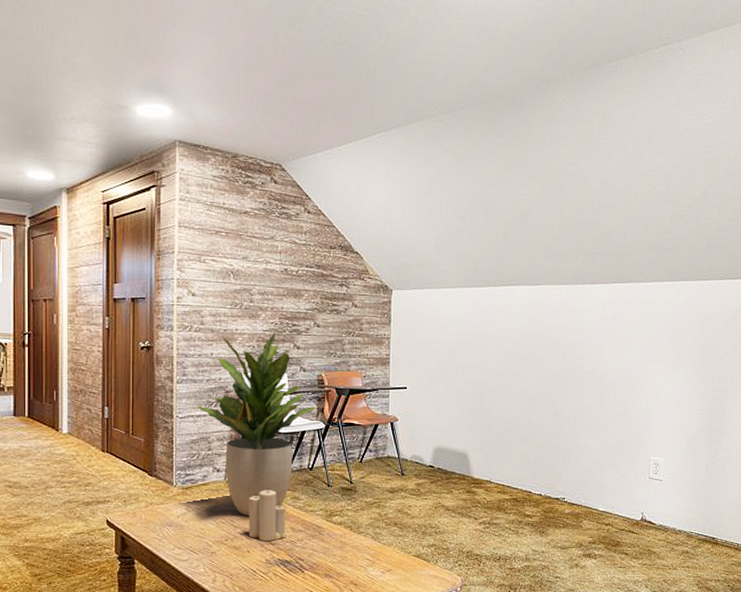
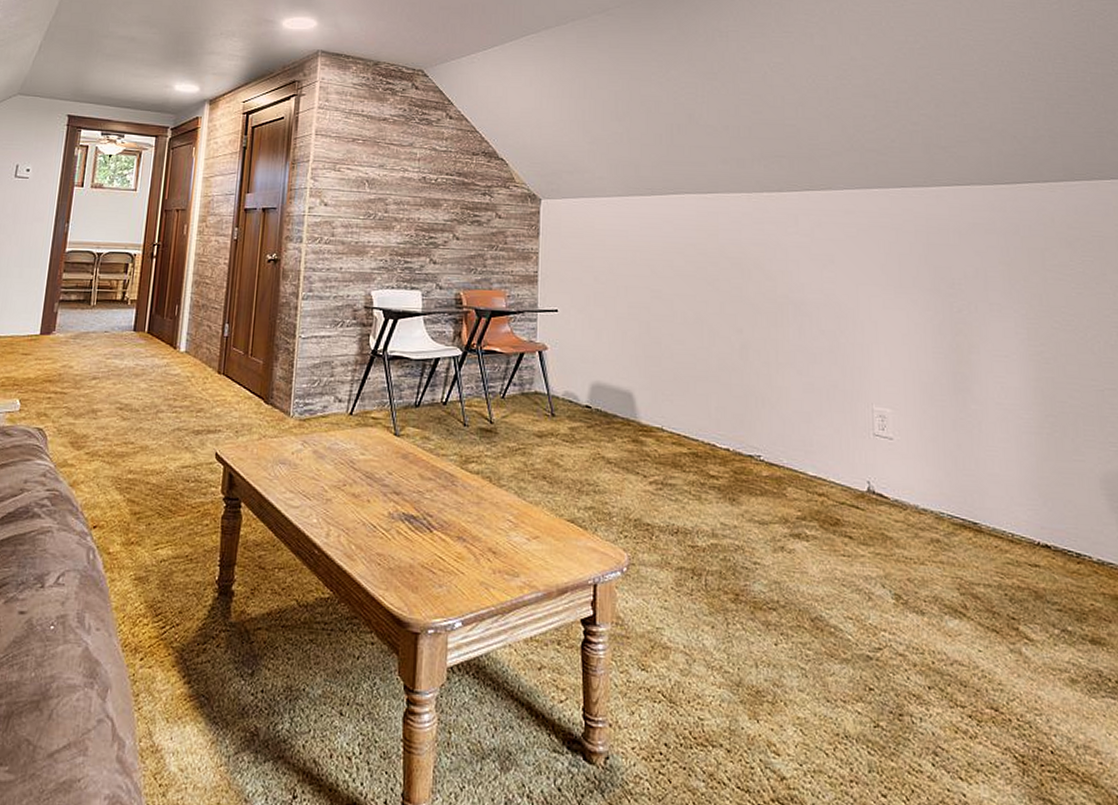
potted plant: present [197,331,317,515] -> none [322,244,454,456]
candle: present [248,486,287,542] -> none [369,422,414,491]

